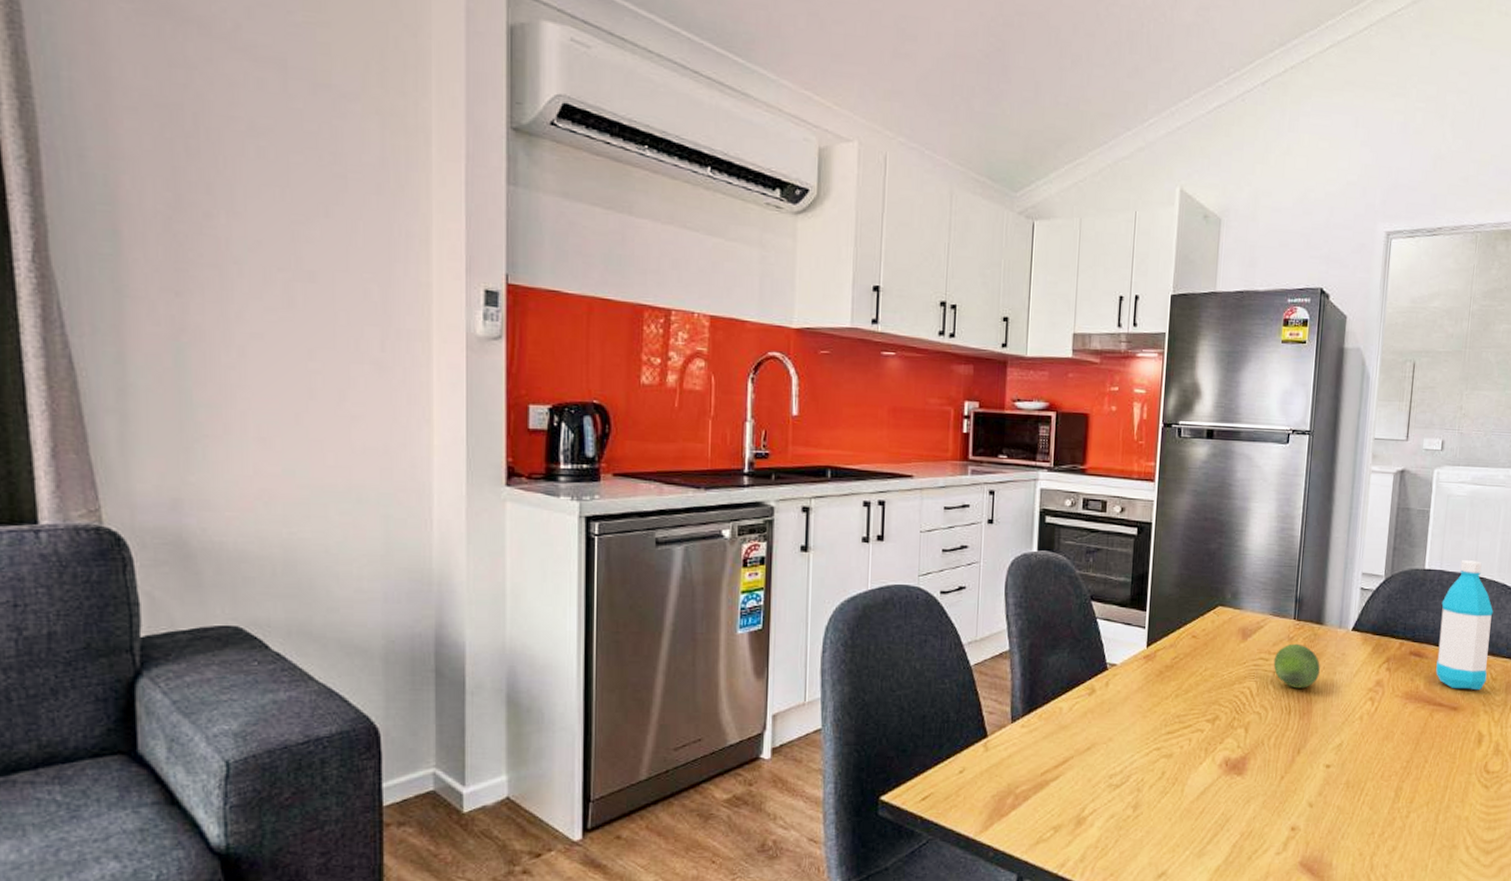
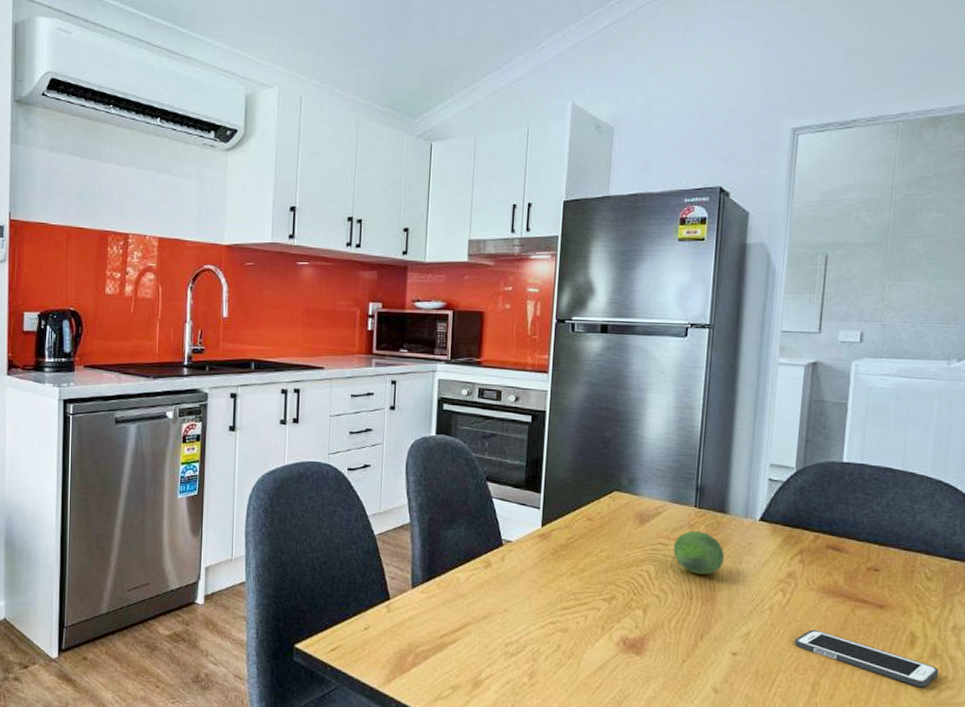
cell phone: none [1381,735,1501,784] -> present [794,629,939,688]
water bottle: present [1436,560,1493,691] -> none [858,454,927,590]

